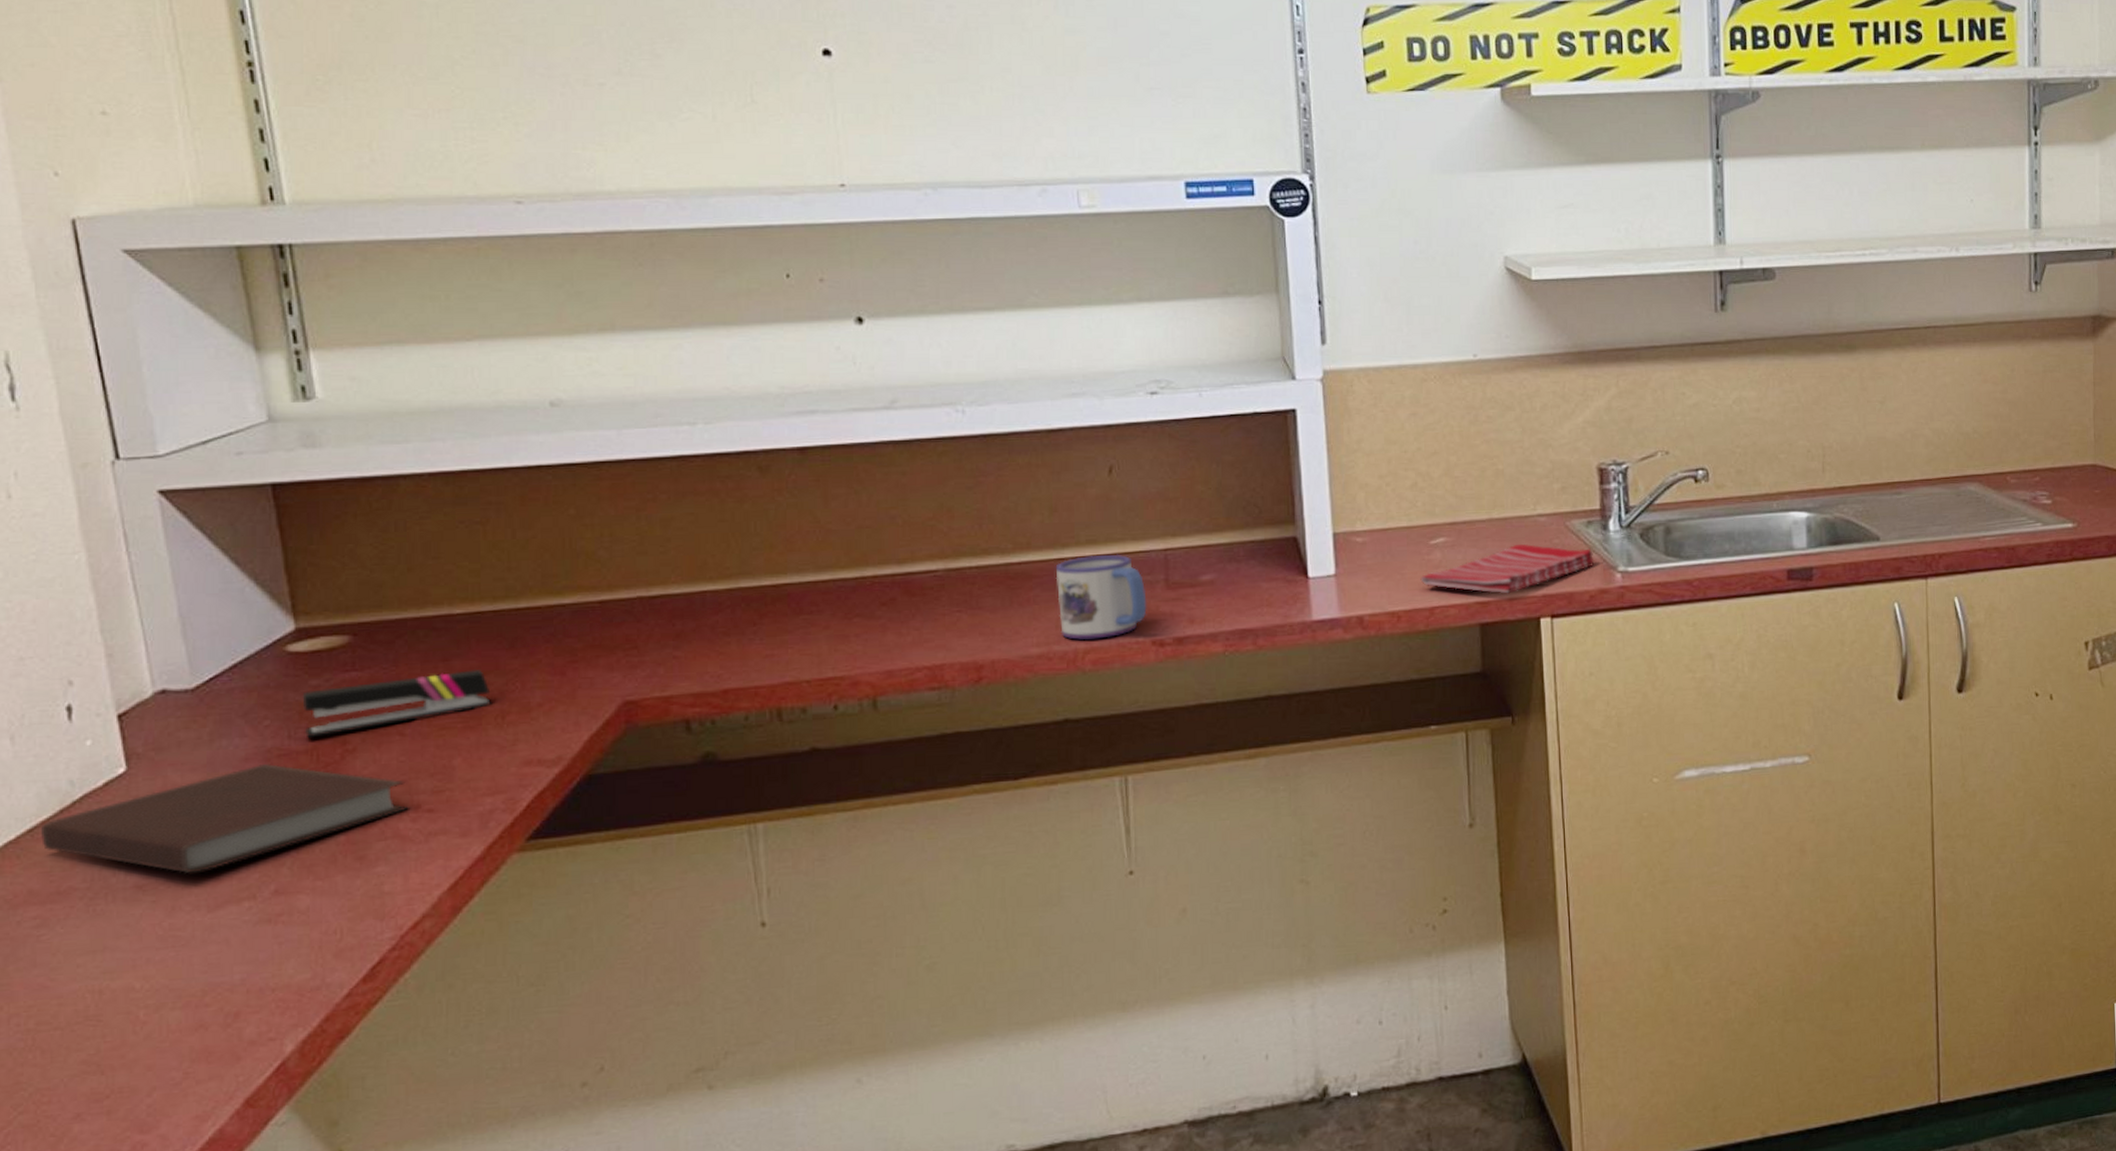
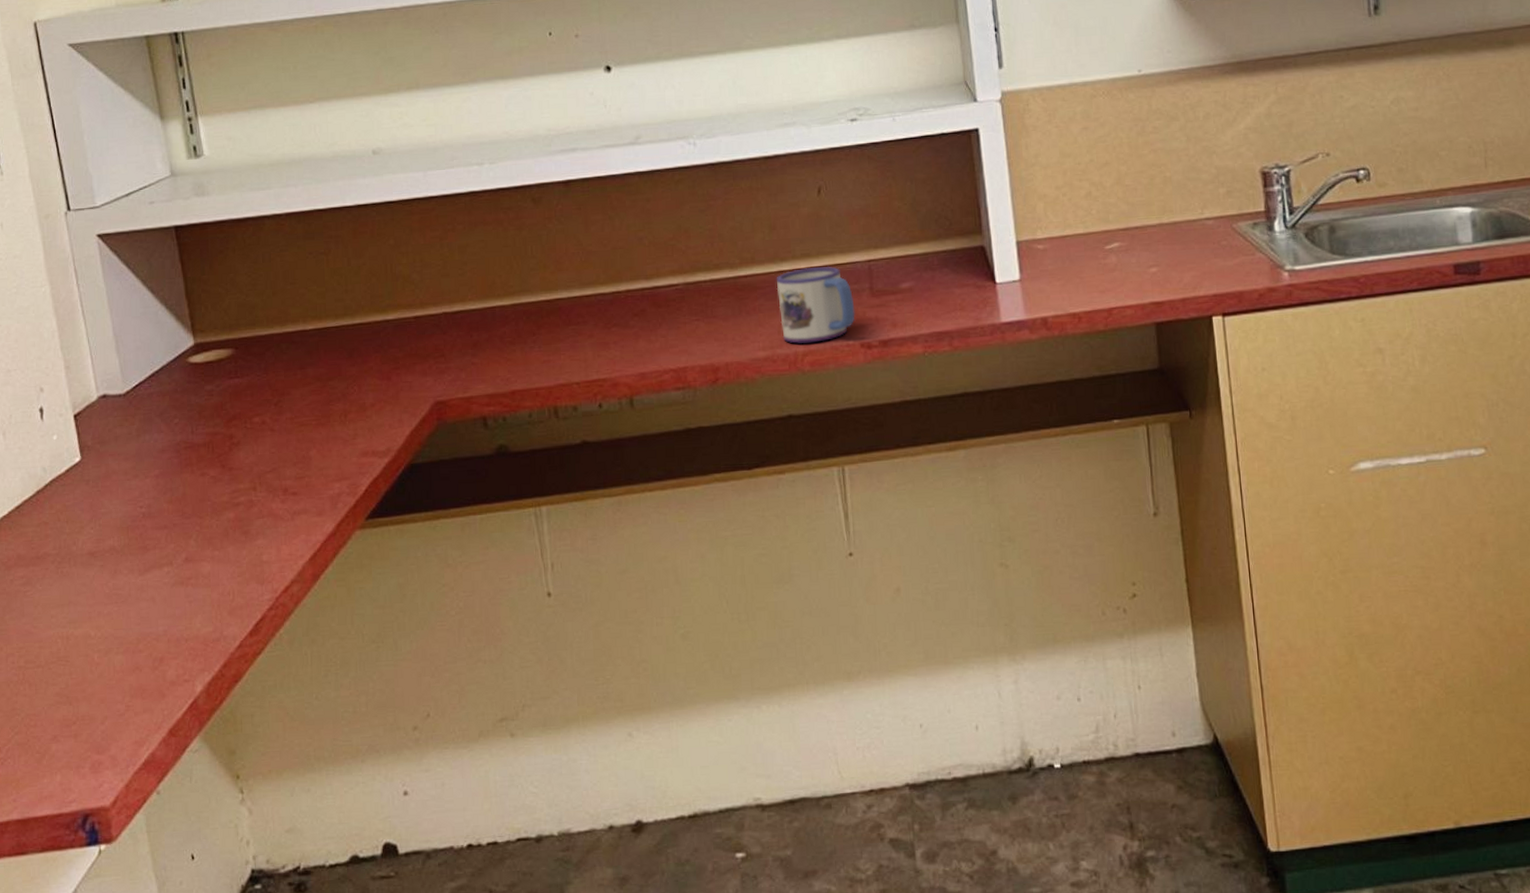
notebook: present [41,763,409,874] -> none [25,454,279,544]
stapler: present [302,669,491,738] -> none [200,375,336,434]
dish towel: present [1420,543,1595,594] -> none [1098,246,1262,294]

